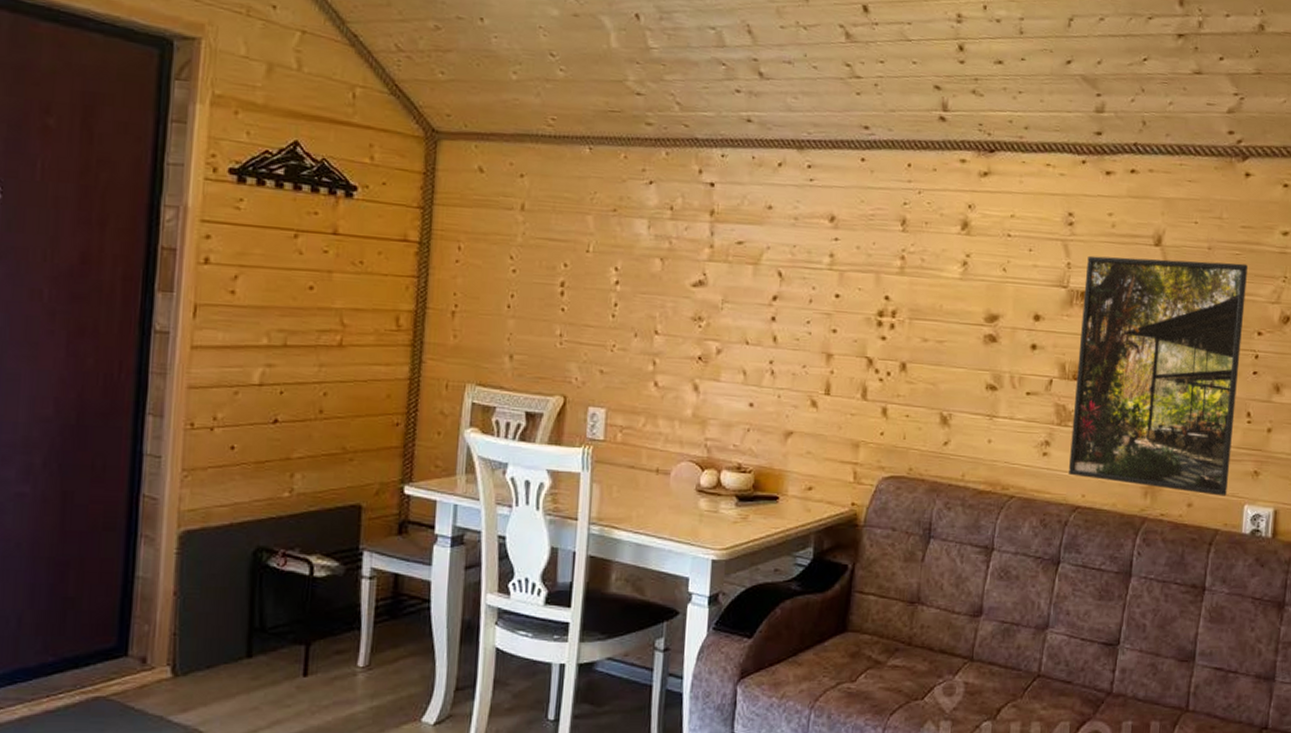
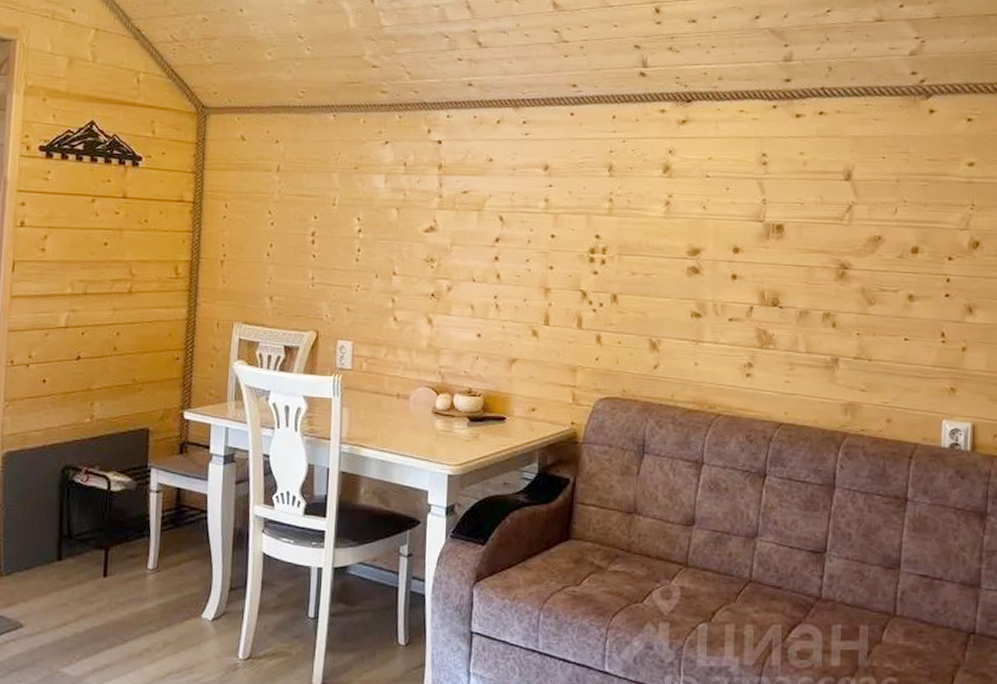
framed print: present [1068,255,1248,497] -> none [770,192,935,412]

